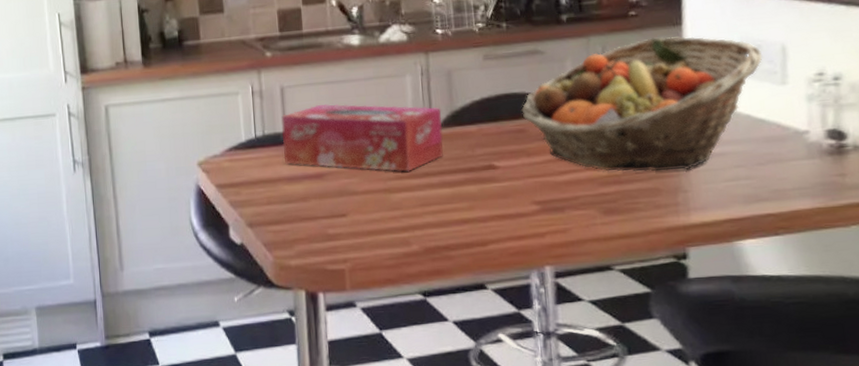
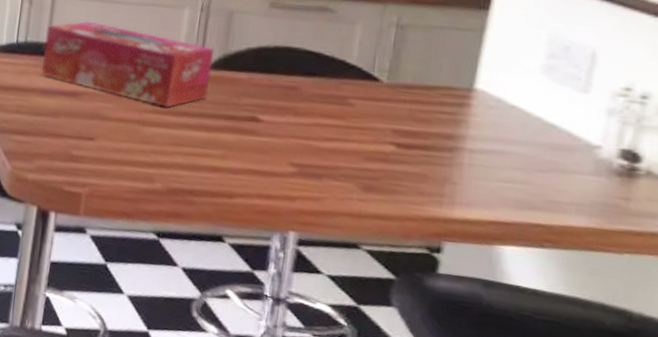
fruit basket: present [521,36,763,172] -> none [298,17,570,162]

